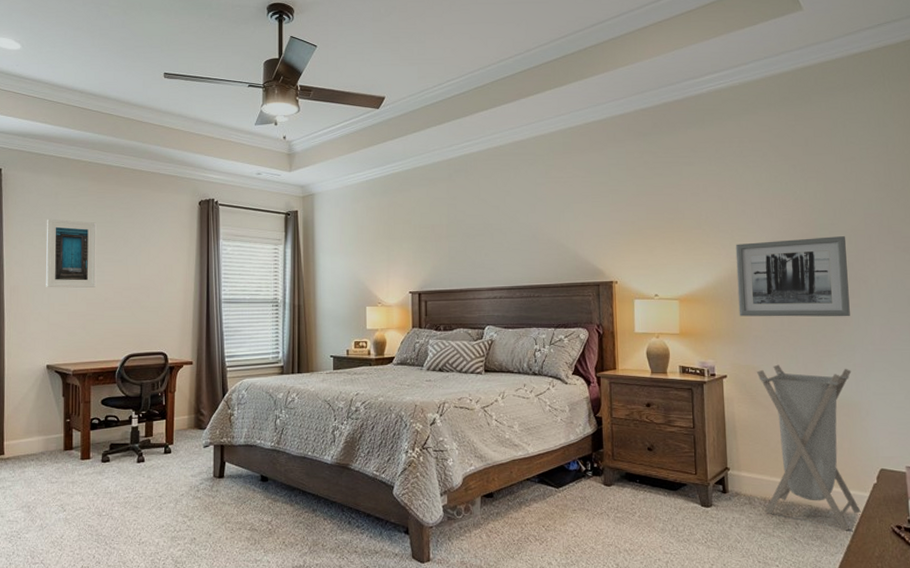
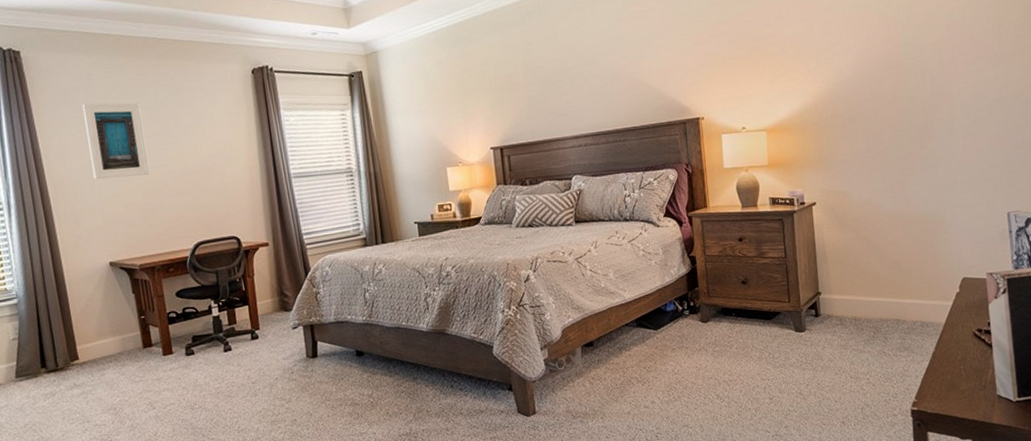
wall art: present [735,236,850,317] -> none [820,50,934,142]
laundry hamper: present [757,364,861,531] -> none [845,184,945,340]

